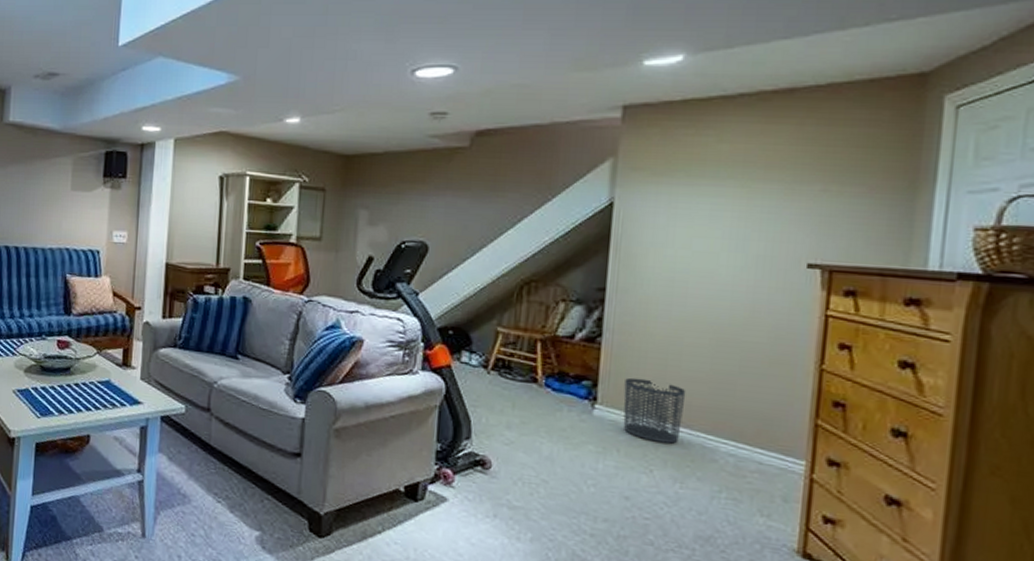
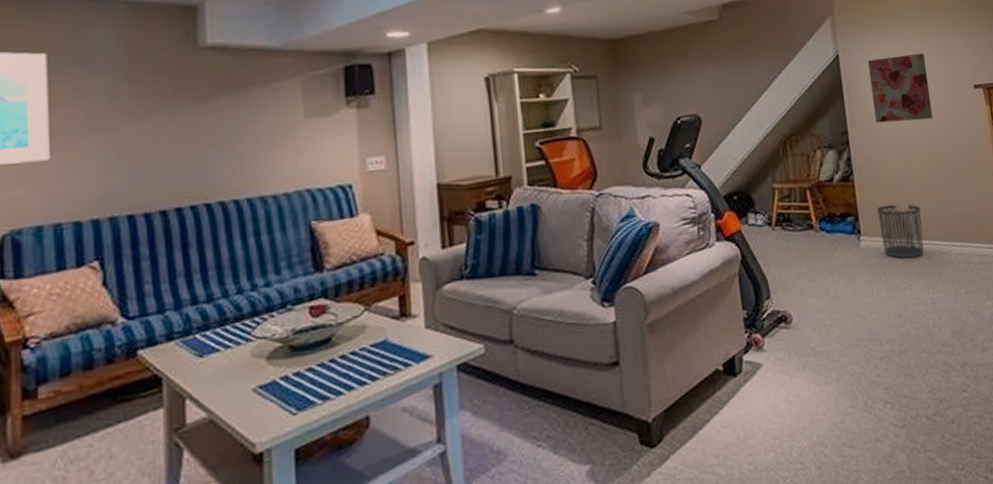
wall art: none [647,213,740,294] -> present [868,52,933,124]

